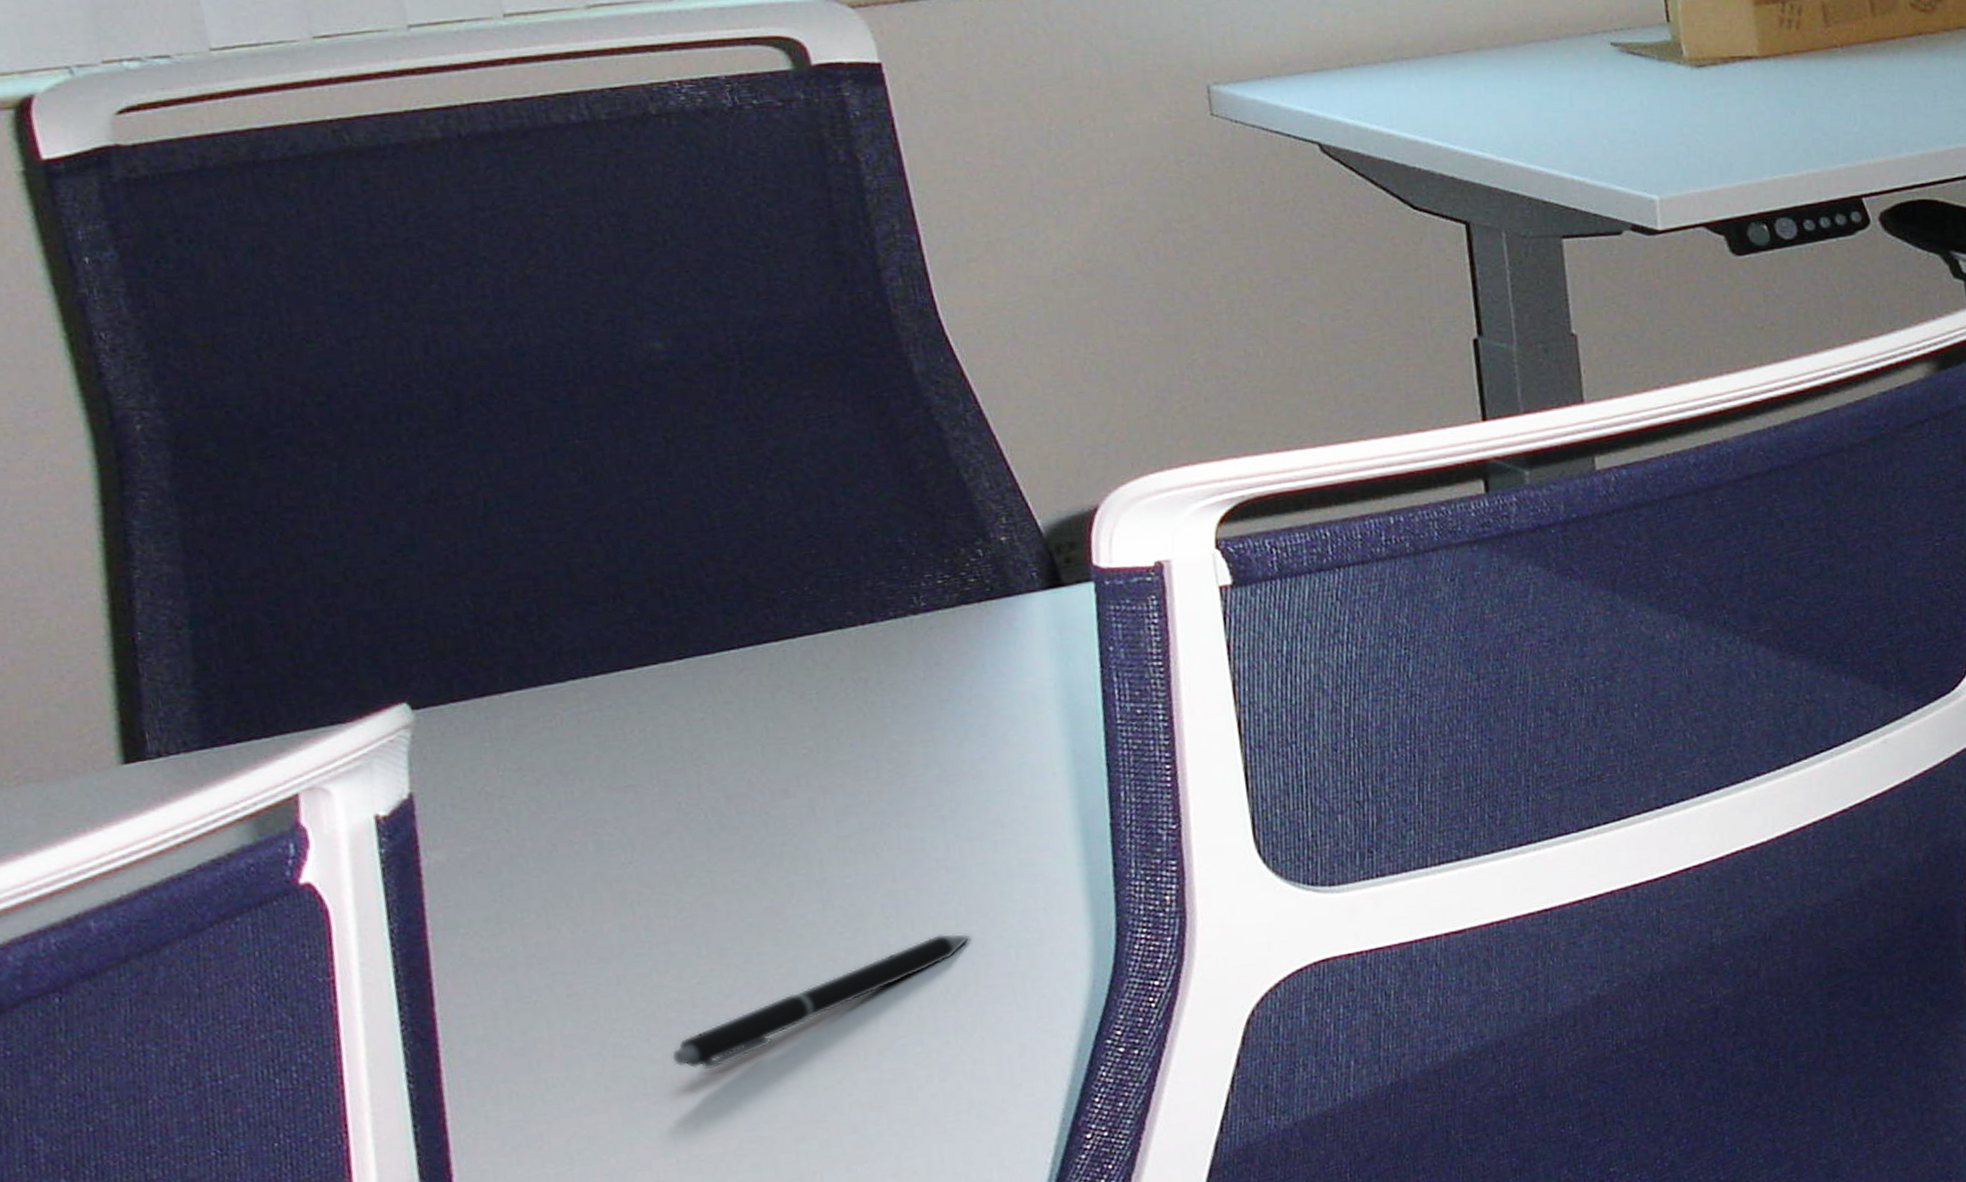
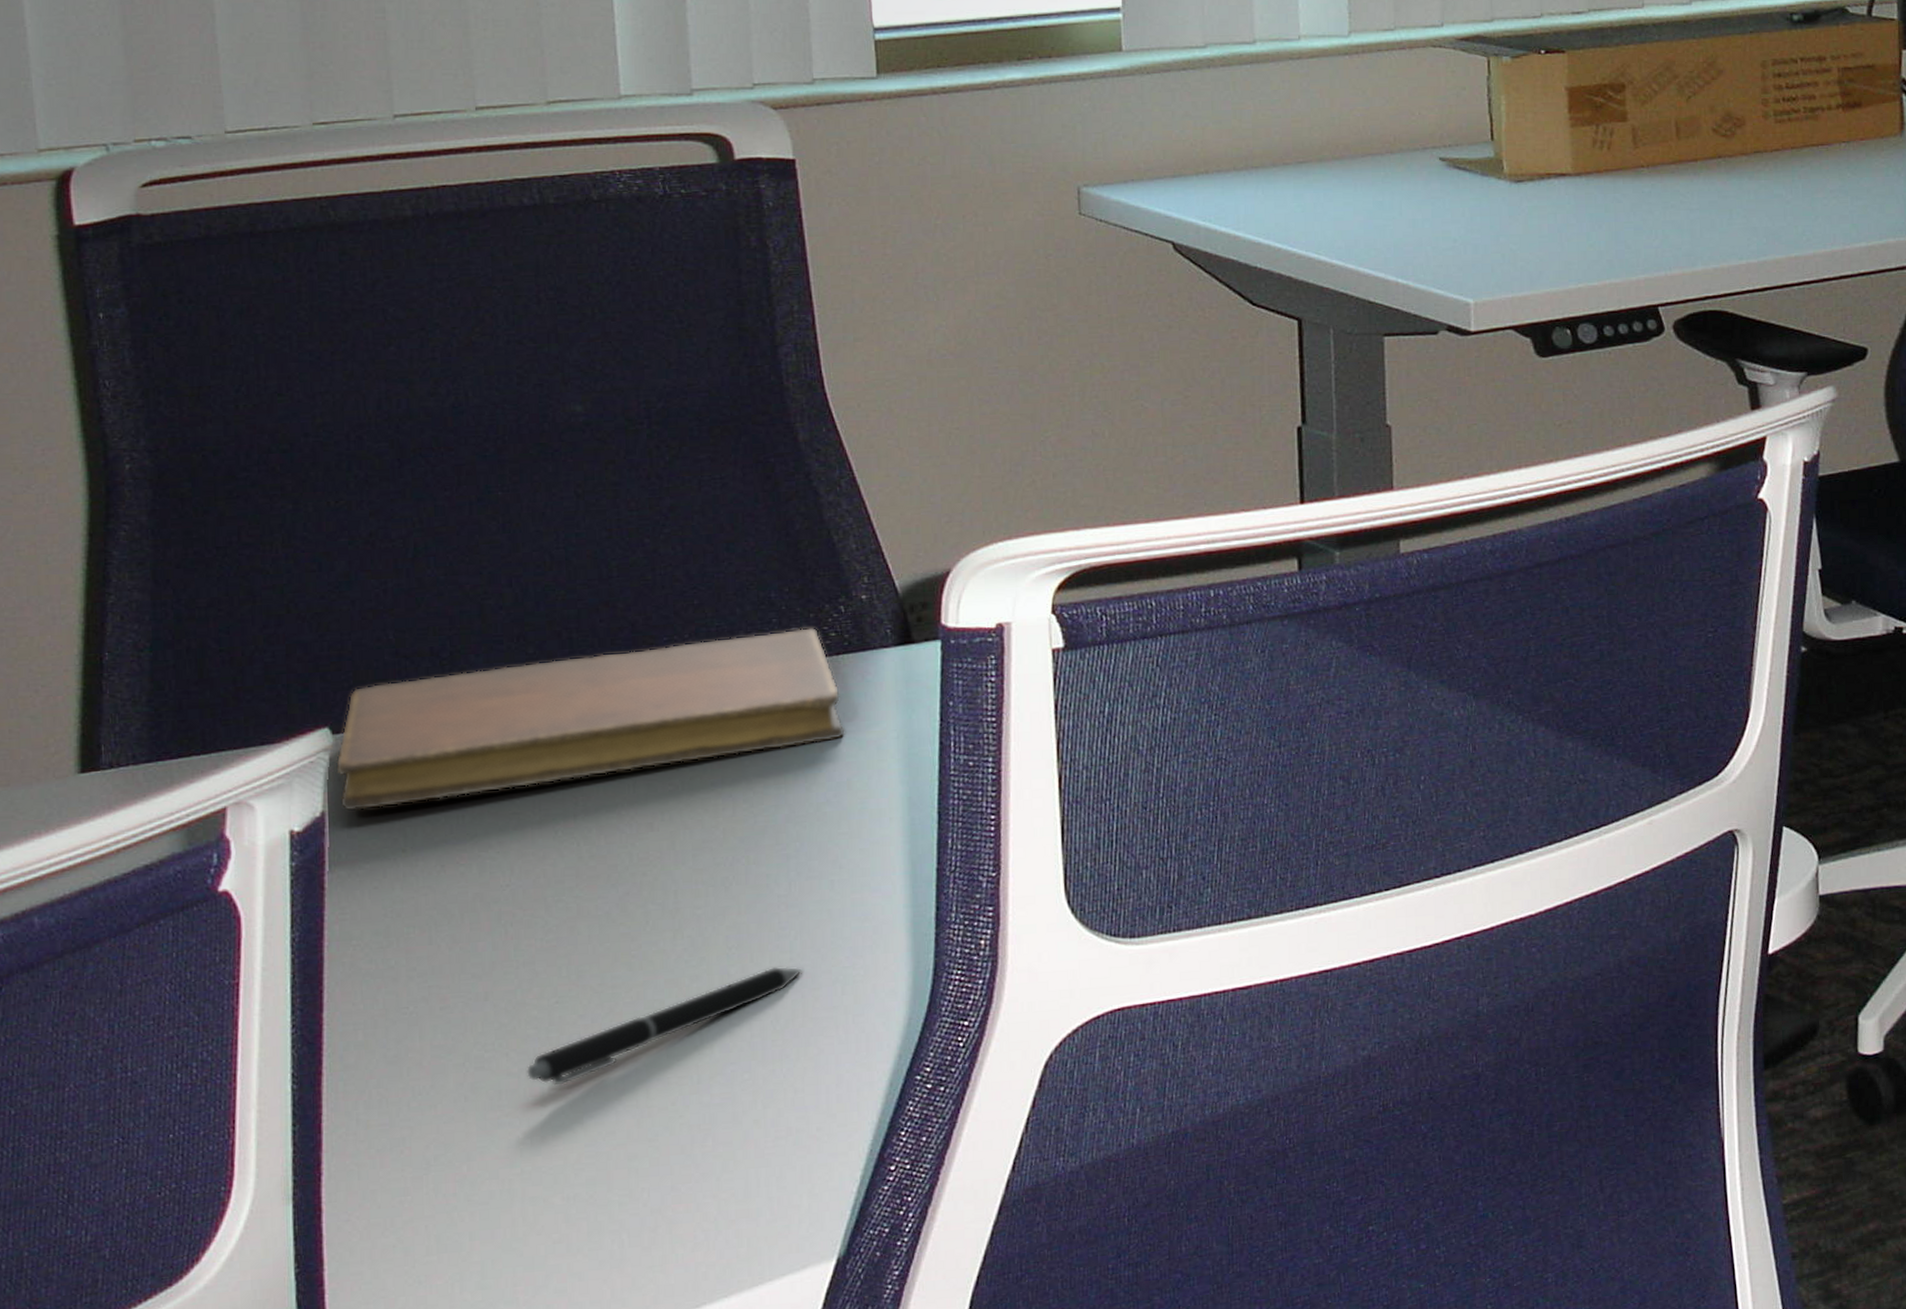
notebook: none [419,573,996,792] -> present [335,627,845,811]

